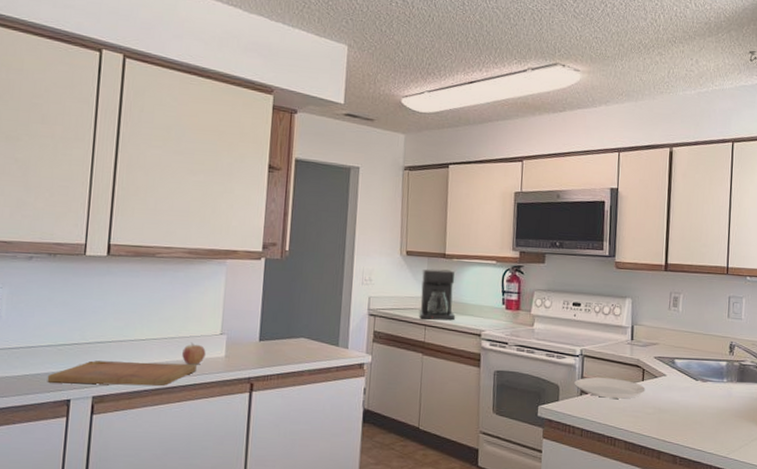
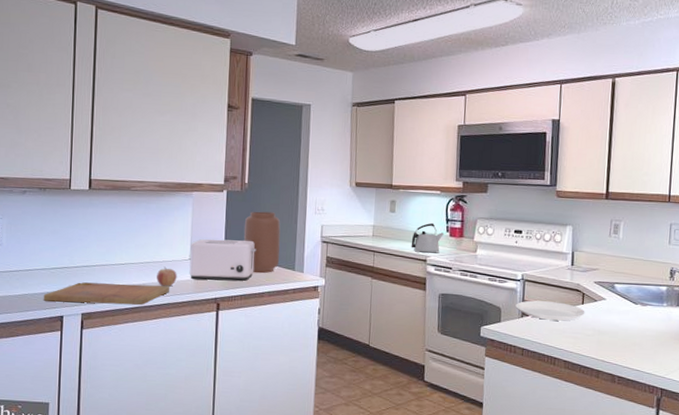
toaster: none [220,311,297,358] -> present [189,239,257,281]
vase: none [282,281,324,349] -> present [243,211,281,273]
coffee maker: present [418,268,456,321] -> none [367,198,403,247]
kettle: none [464,294,500,327] -> present [411,222,445,253]

